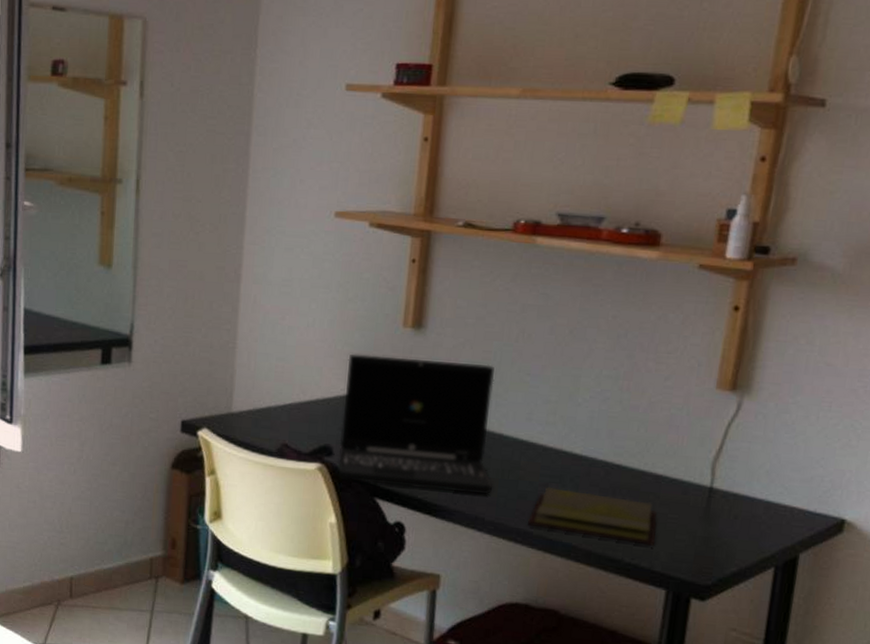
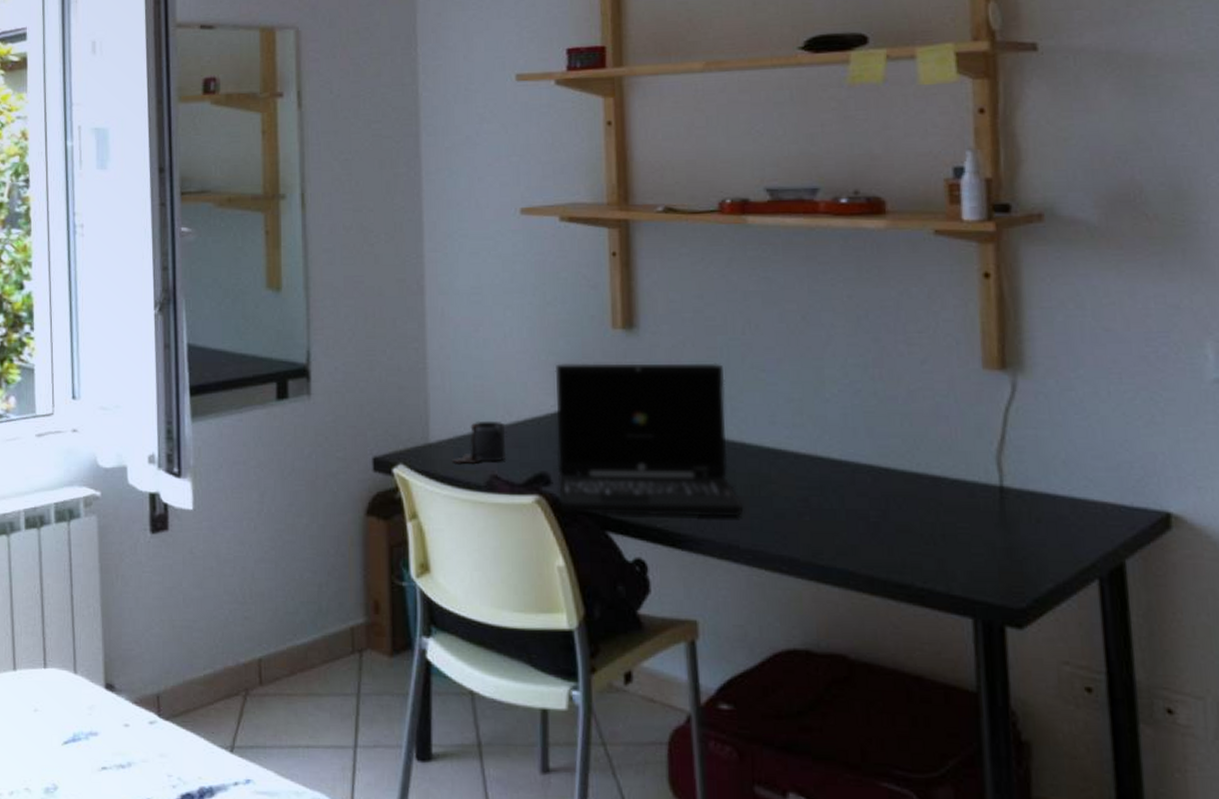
paint can: none [250,397,300,433] -> present [452,420,507,465]
diary: present [527,486,657,546] -> none [790,501,949,564]

